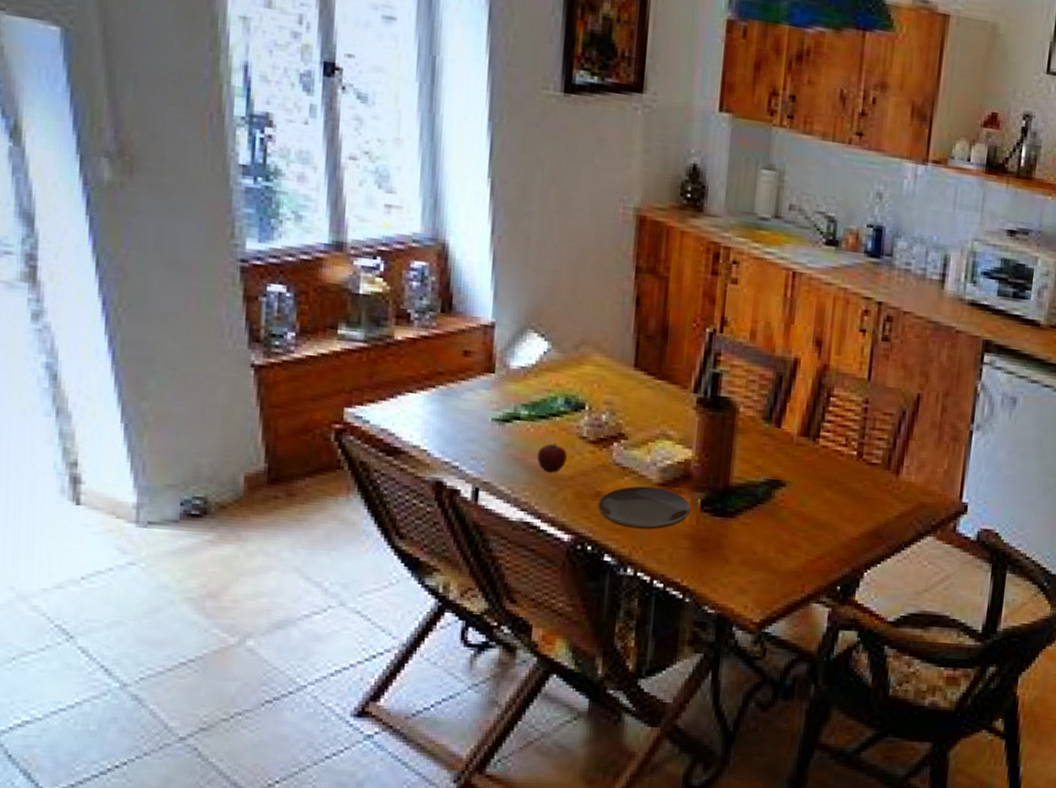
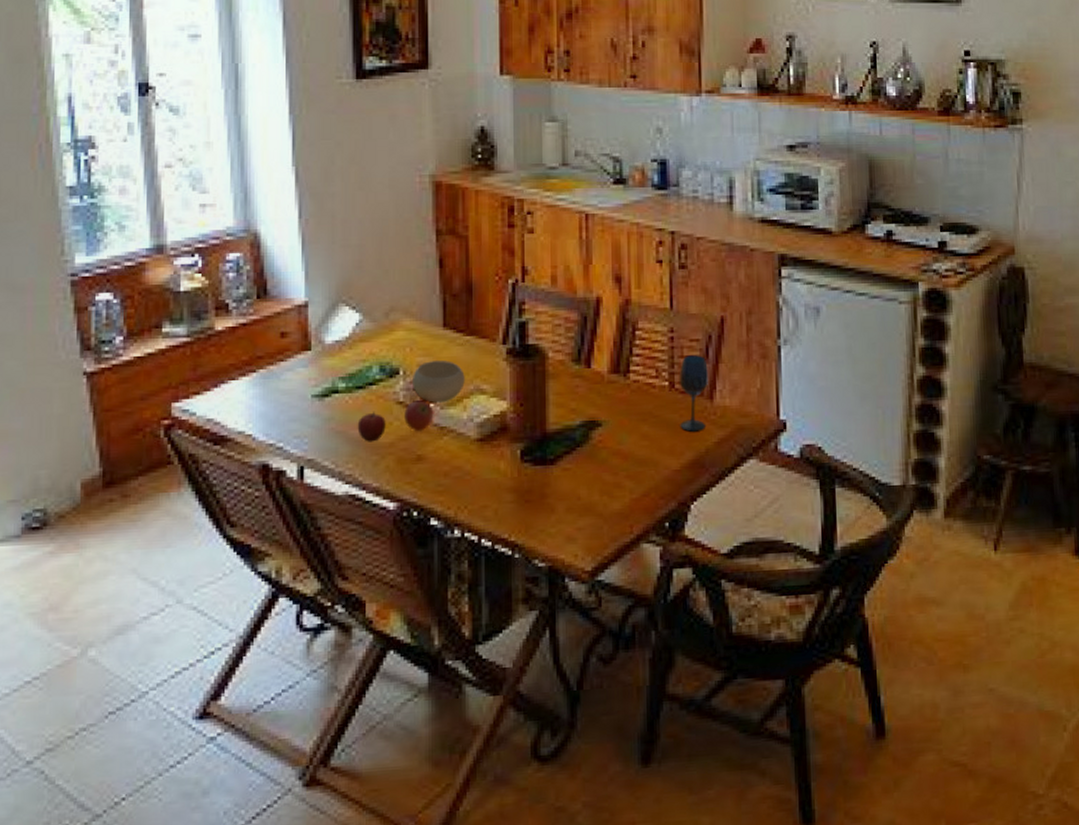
fruit: none [586,437,618,468] -> present [404,401,434,430]
bowl: none [597,400,652,443] -> present [413,360,465,403]
plate: present [598,486,690,530] -> none [420,443,510,488]
wineglass: none [863,428,898,503] -> present [679,355,708,432]

